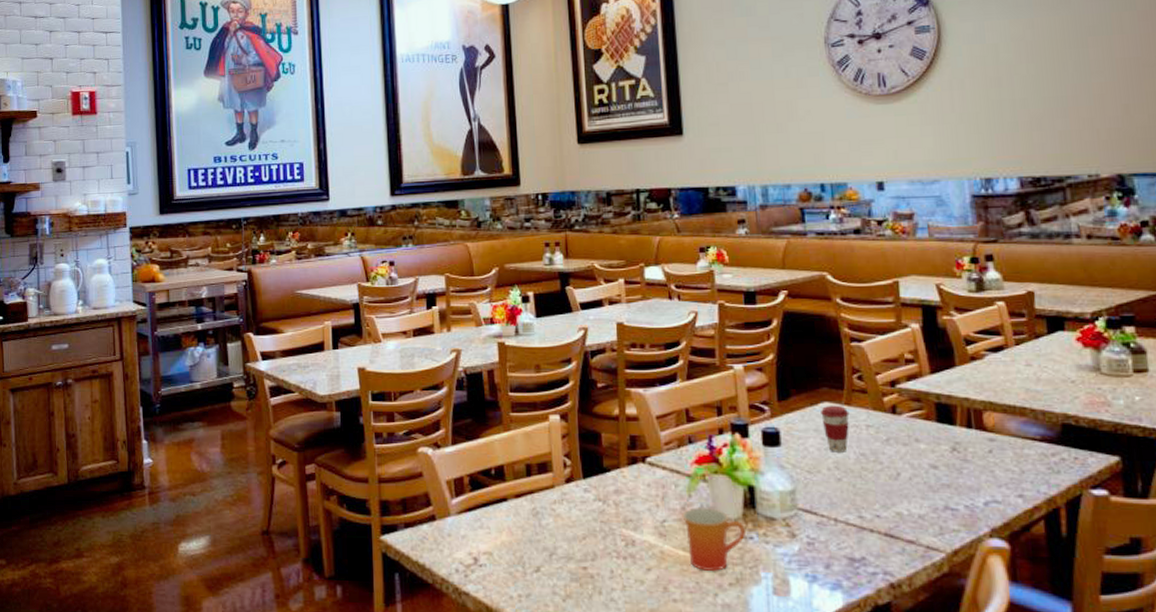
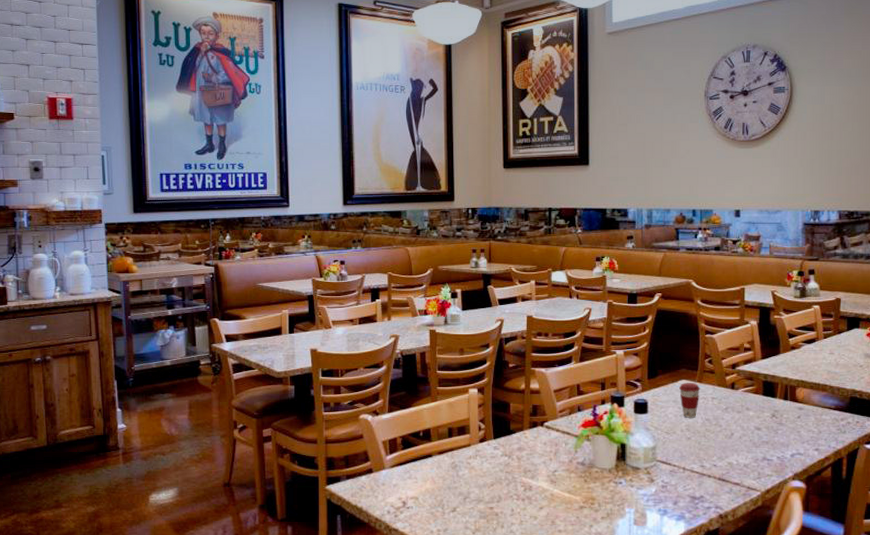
mug: present [682,506,745,572] -> none [569,459,616,509]

